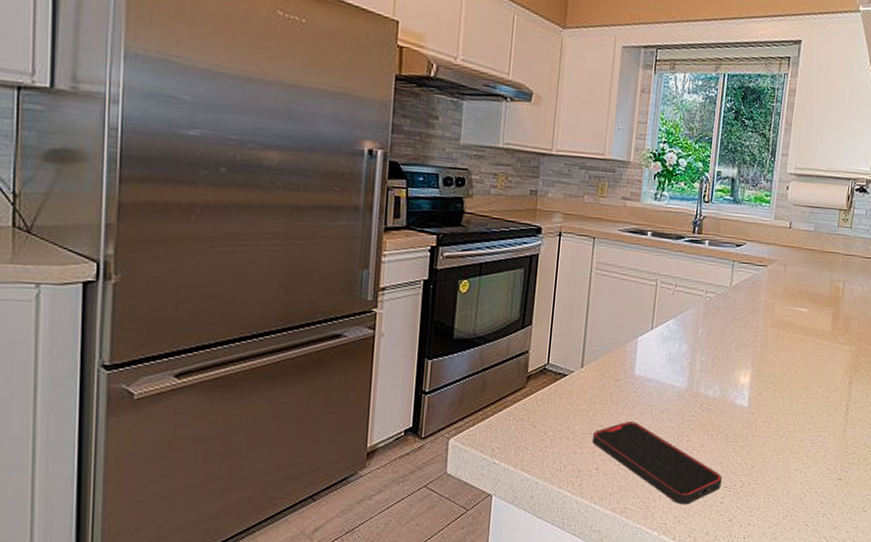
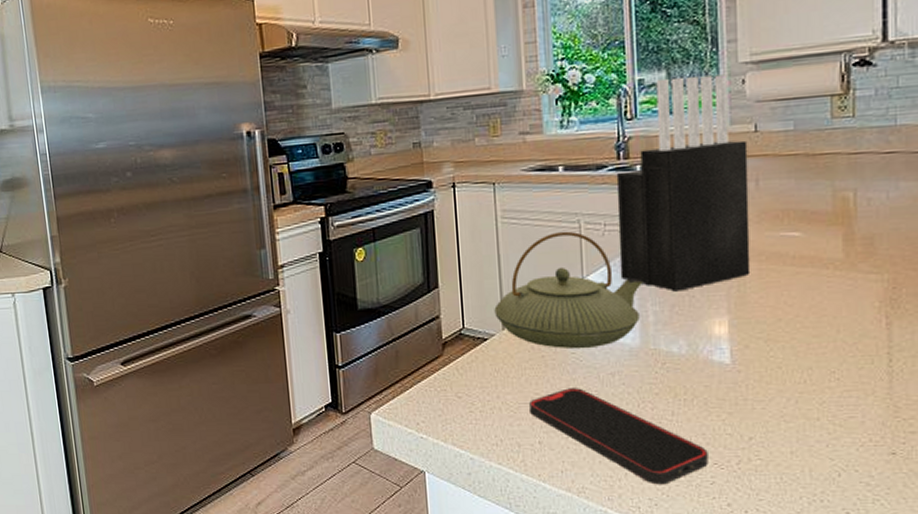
teapot: none [576,287,697,389] -> present [494,231,643,349]
knife block: none [680,173,784,347] -> present [616,74,751,292]

